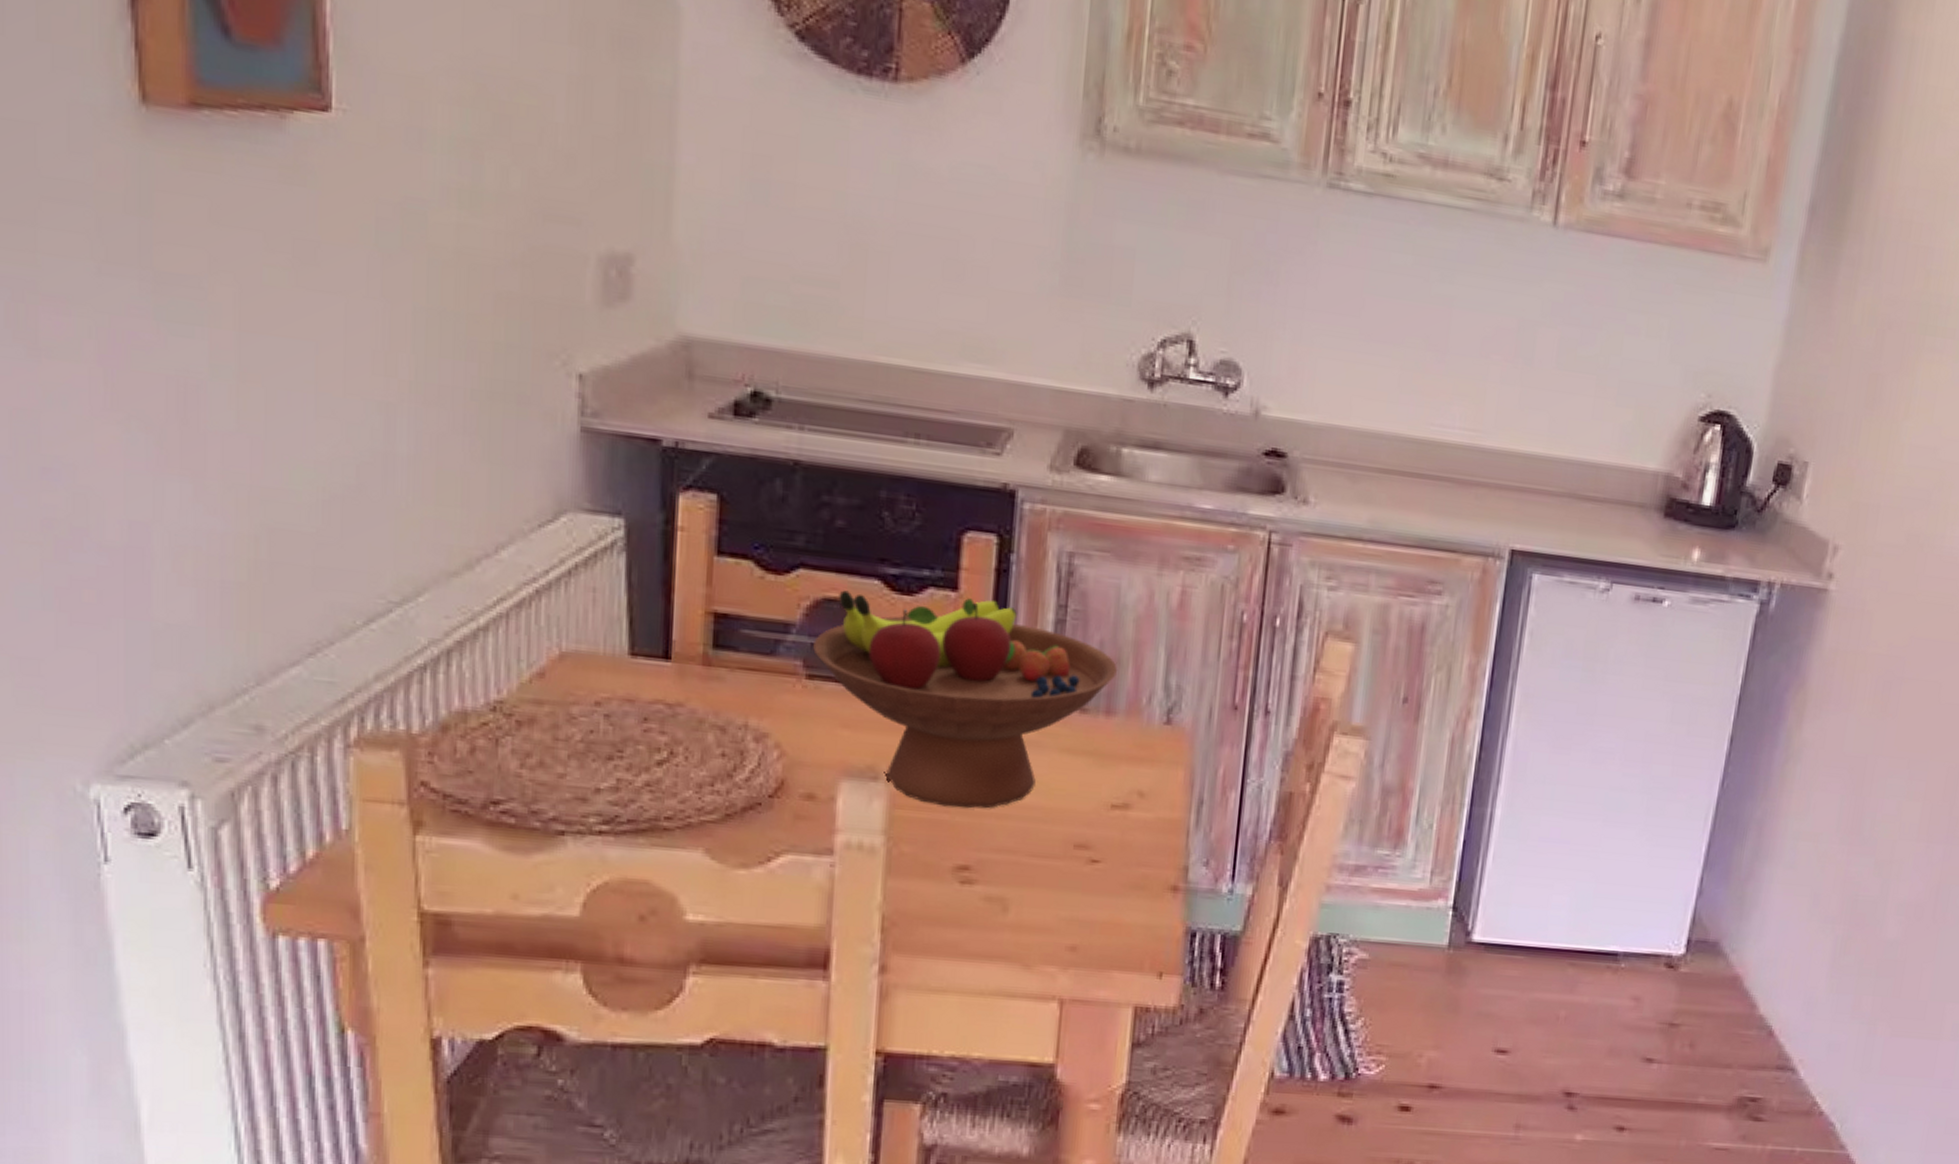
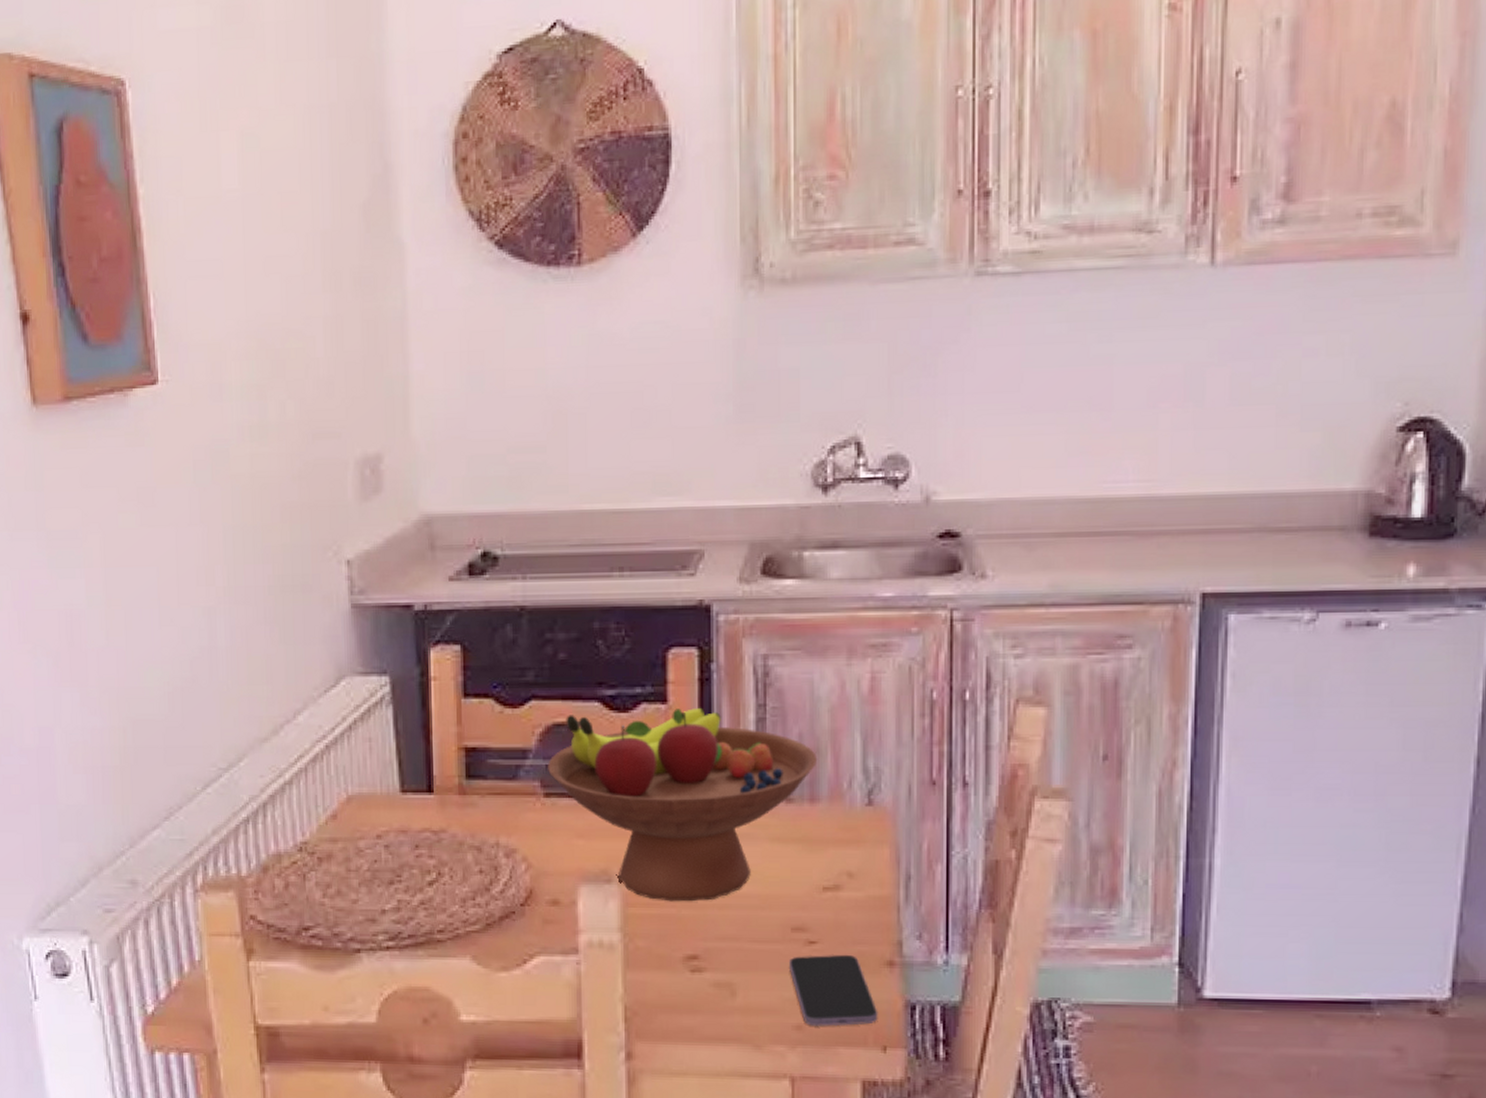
smartphone: none [1067,874,1157,950] -> present [788,954,878,1026]

